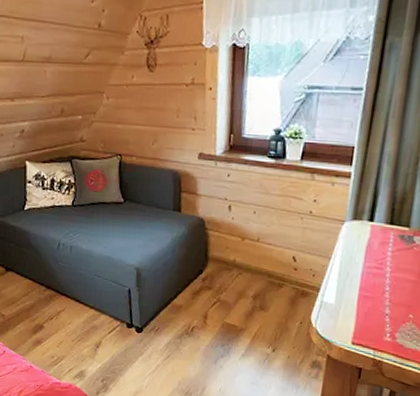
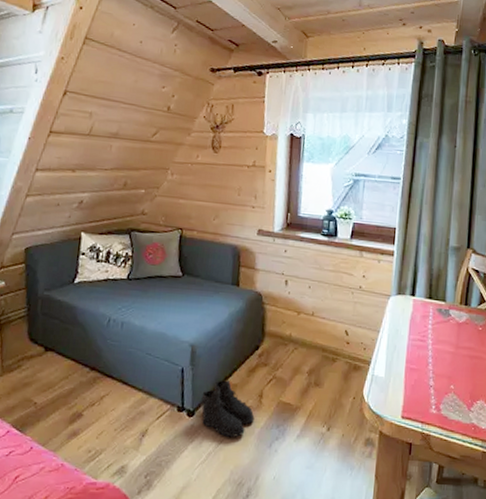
boots: none [148,300,200,354] -> present [201,379,255,438]

